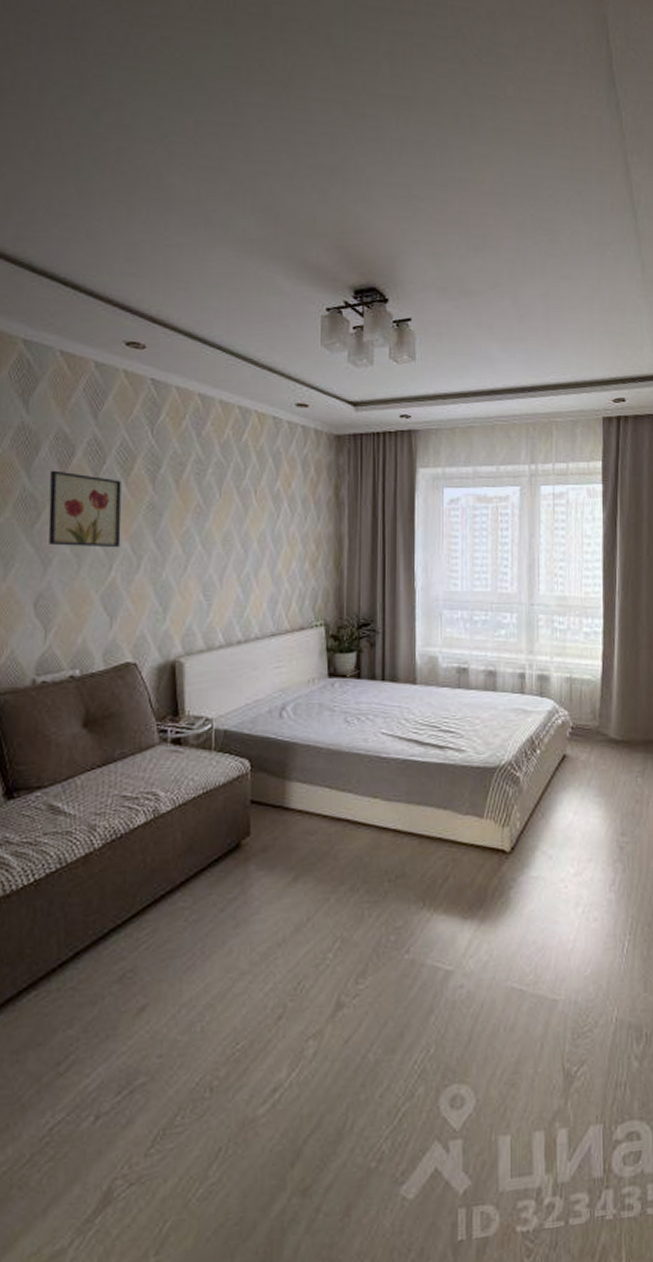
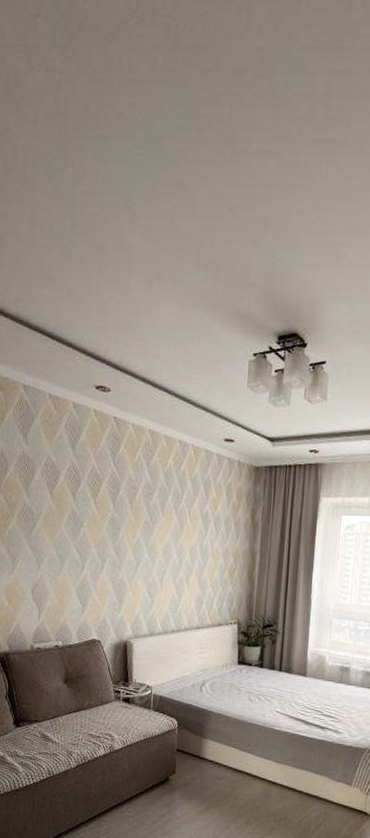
wall art: present [48,470,122,548] -> none [41,490,91,553]

